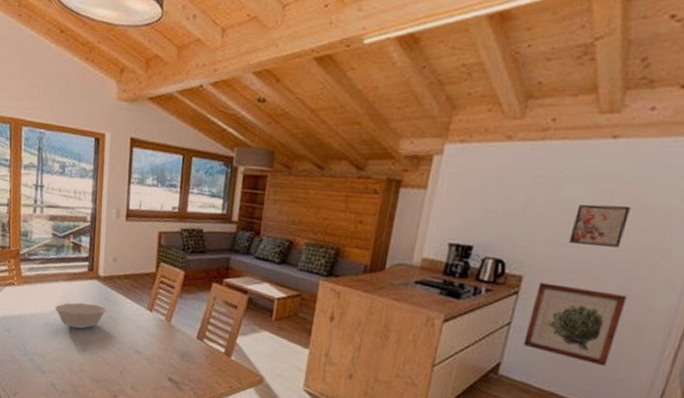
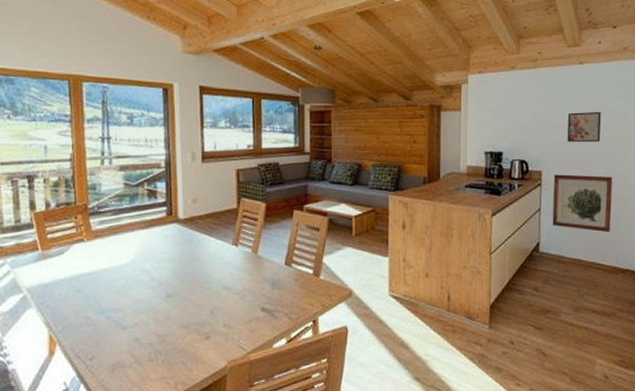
bowl: present [55,302,106,329] -> none [132,248,190,275]

